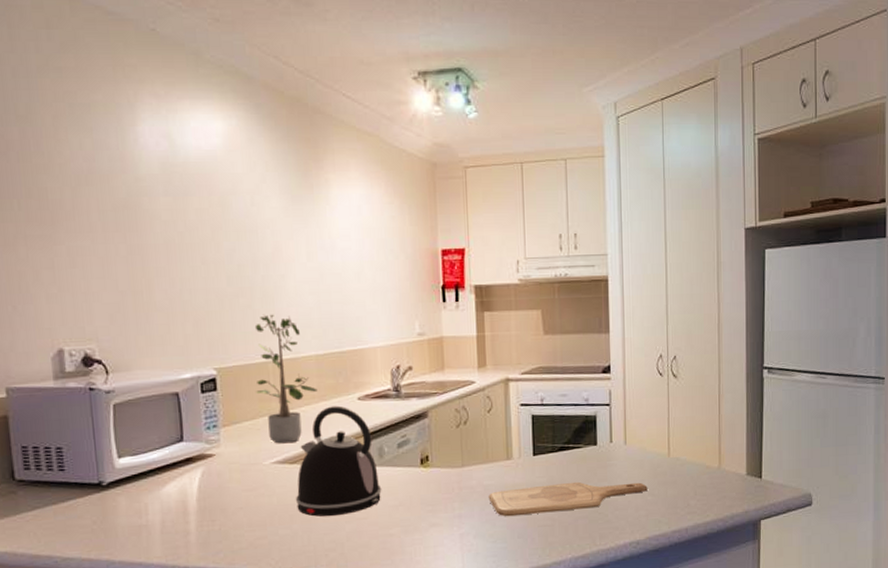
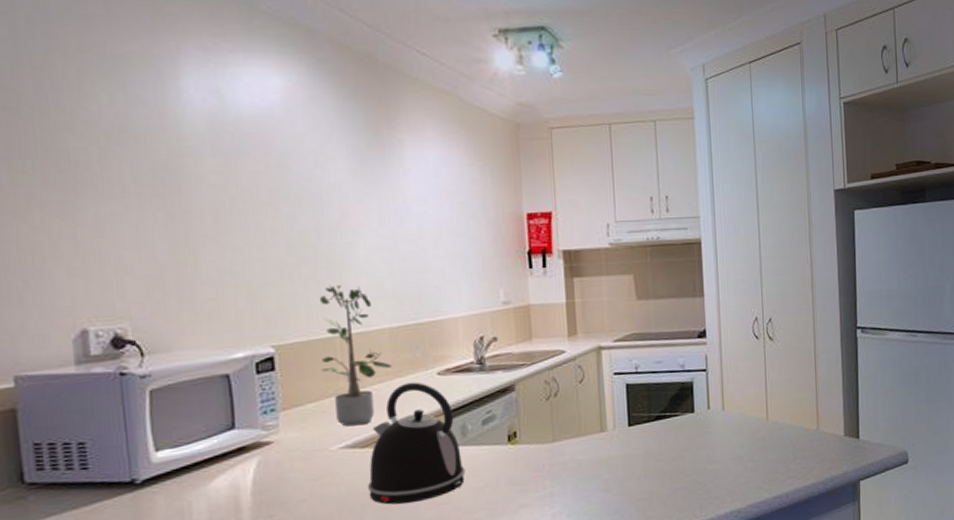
cutting board: present [488,481,648,517] -> none [582,448,747,493]

